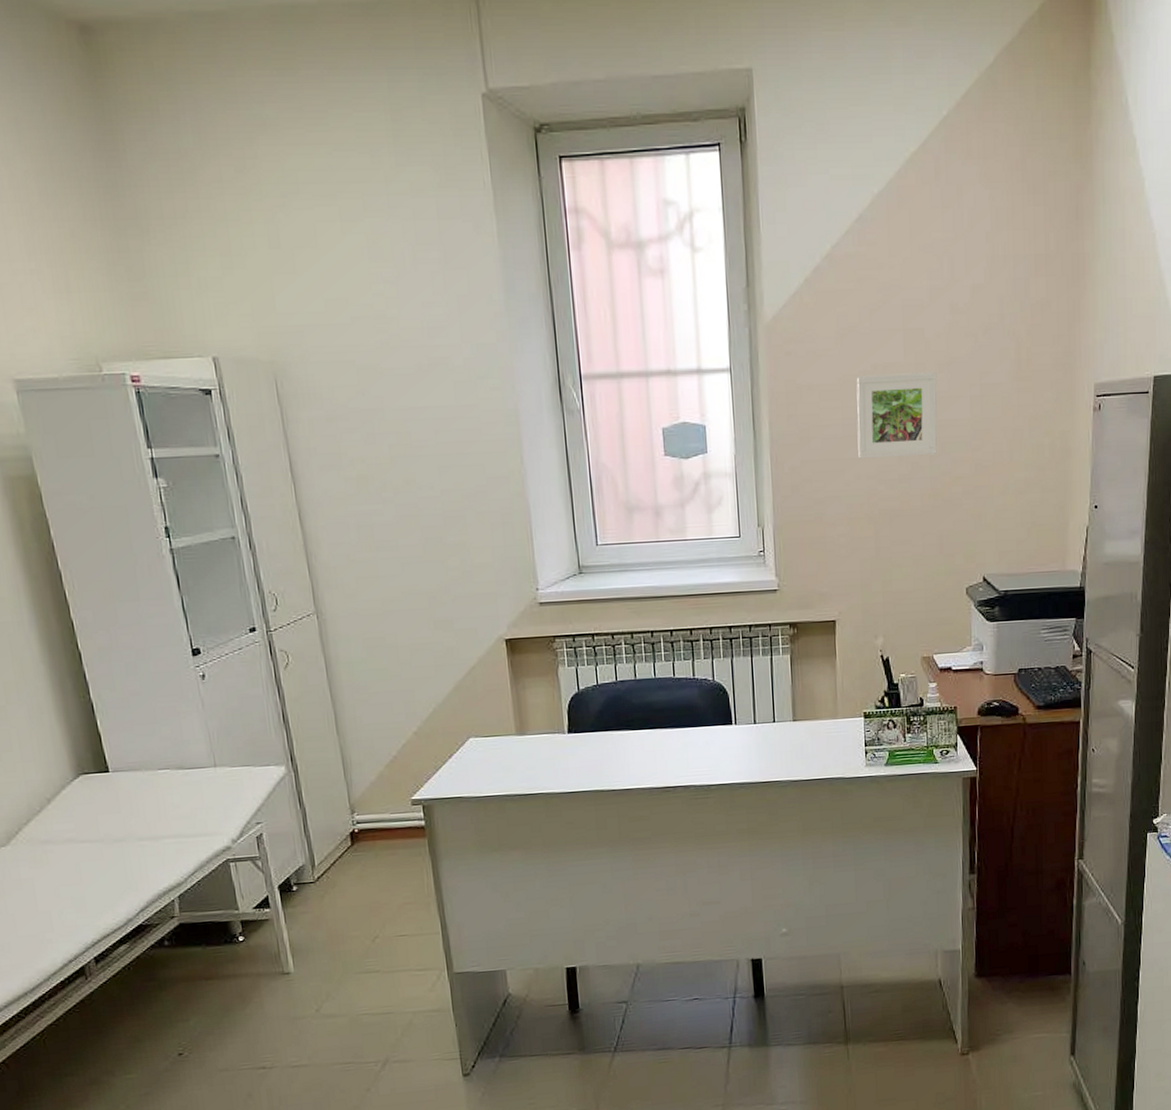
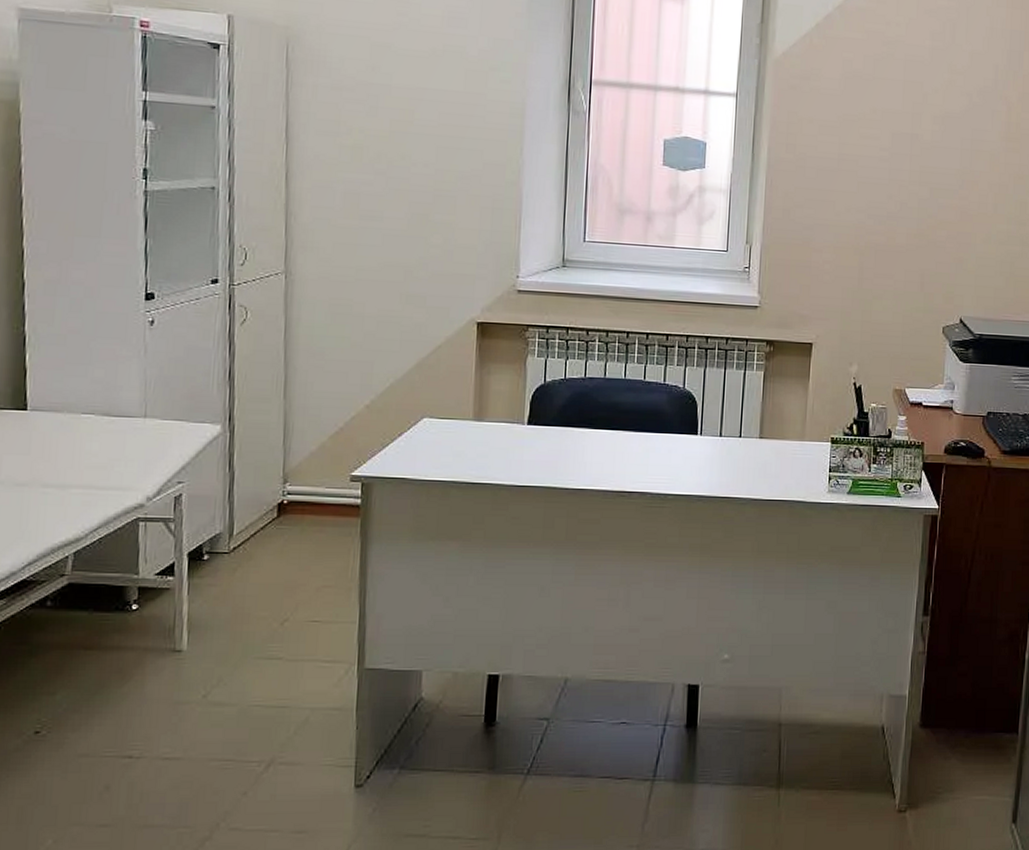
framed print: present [856,372,937,459] -> none [850,117,932,198]

